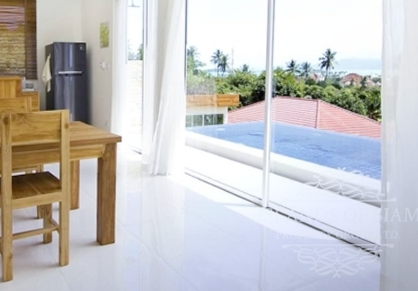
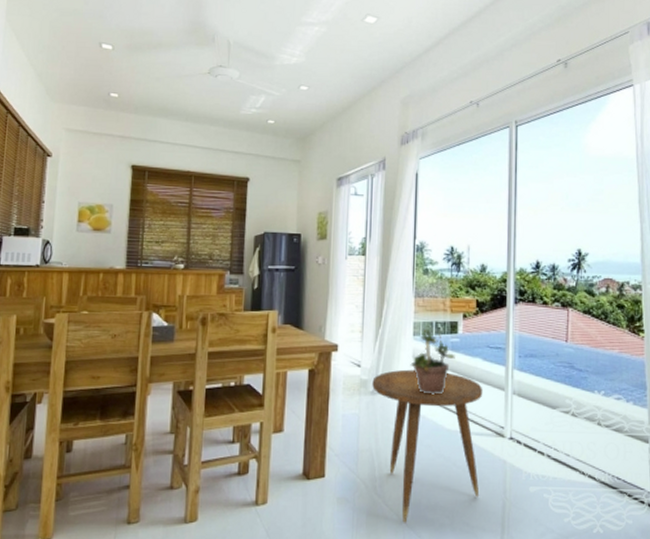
side table: none [152,155,245,276] -> present [372,369,483,523]
potted plant: none [183,122,221,175] -> present [410,330,455,395]

